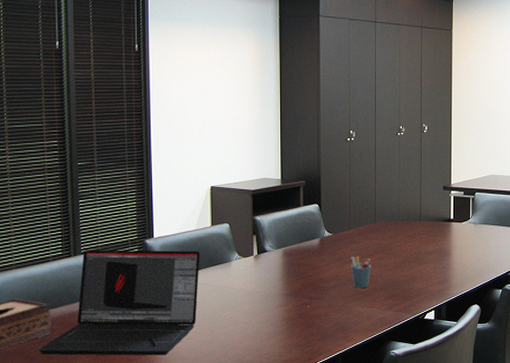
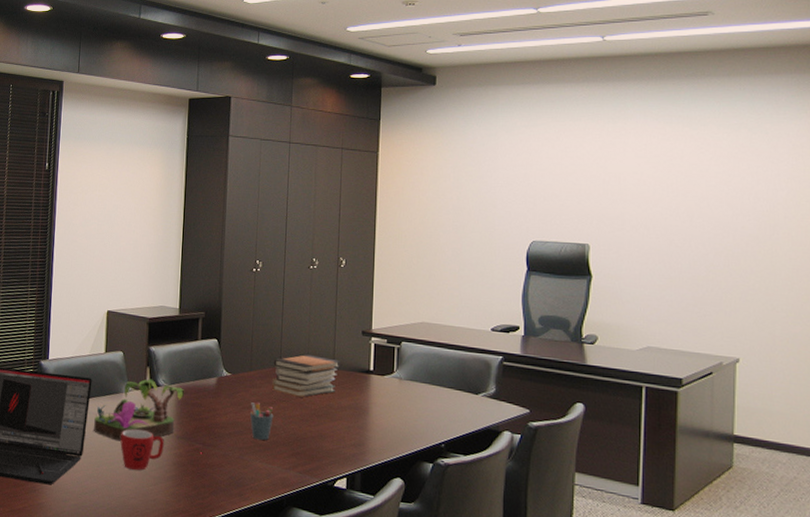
plant: none [205,246,291,306] -> present [94,379,185,442]
mug: none [232,293,274,331] -> present [120,429,164,471]
book stack: none [368,211,426,247] -> present [272,355,340,397]

